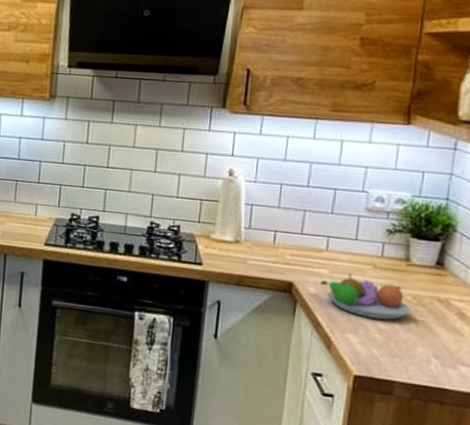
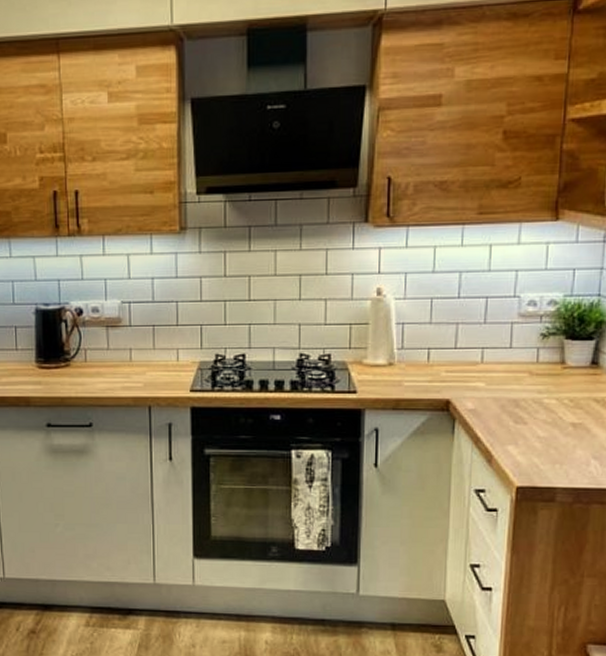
fruit bowl: present [320,273,413,320] -> none [478,383,570,426]

